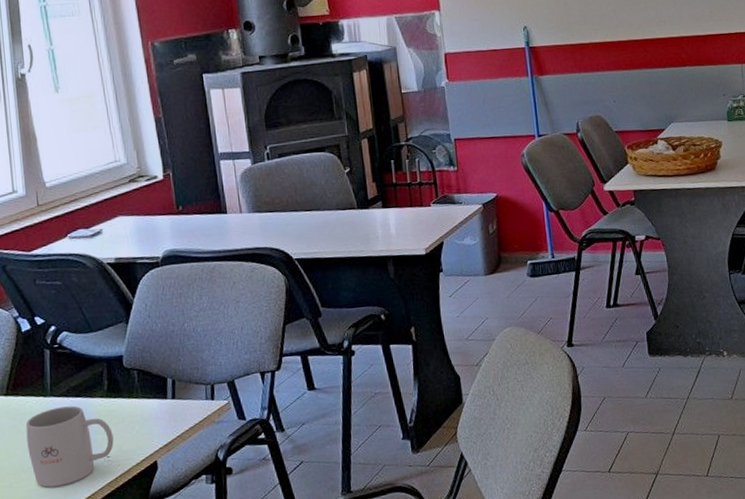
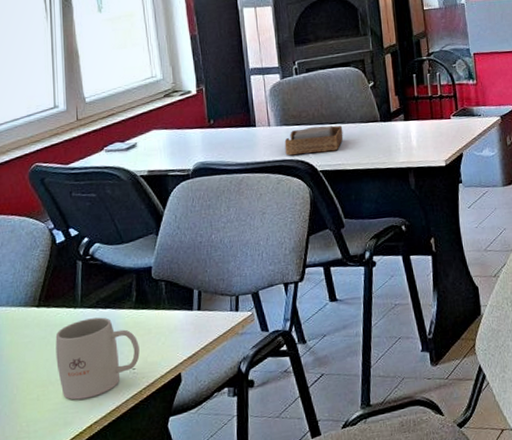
napkin holder: none [257,212,319,244] -> present [284,125,344,156]

